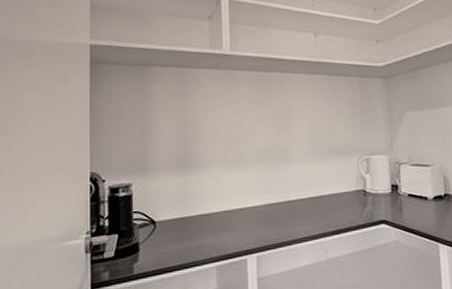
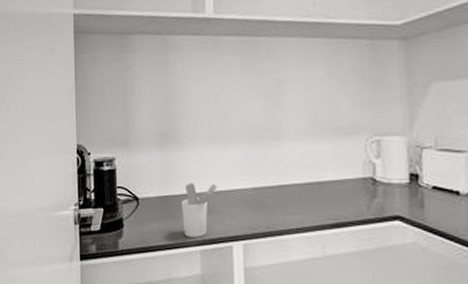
utensil holder: none [199,203,233,255] -> present [182,183,217,238]

